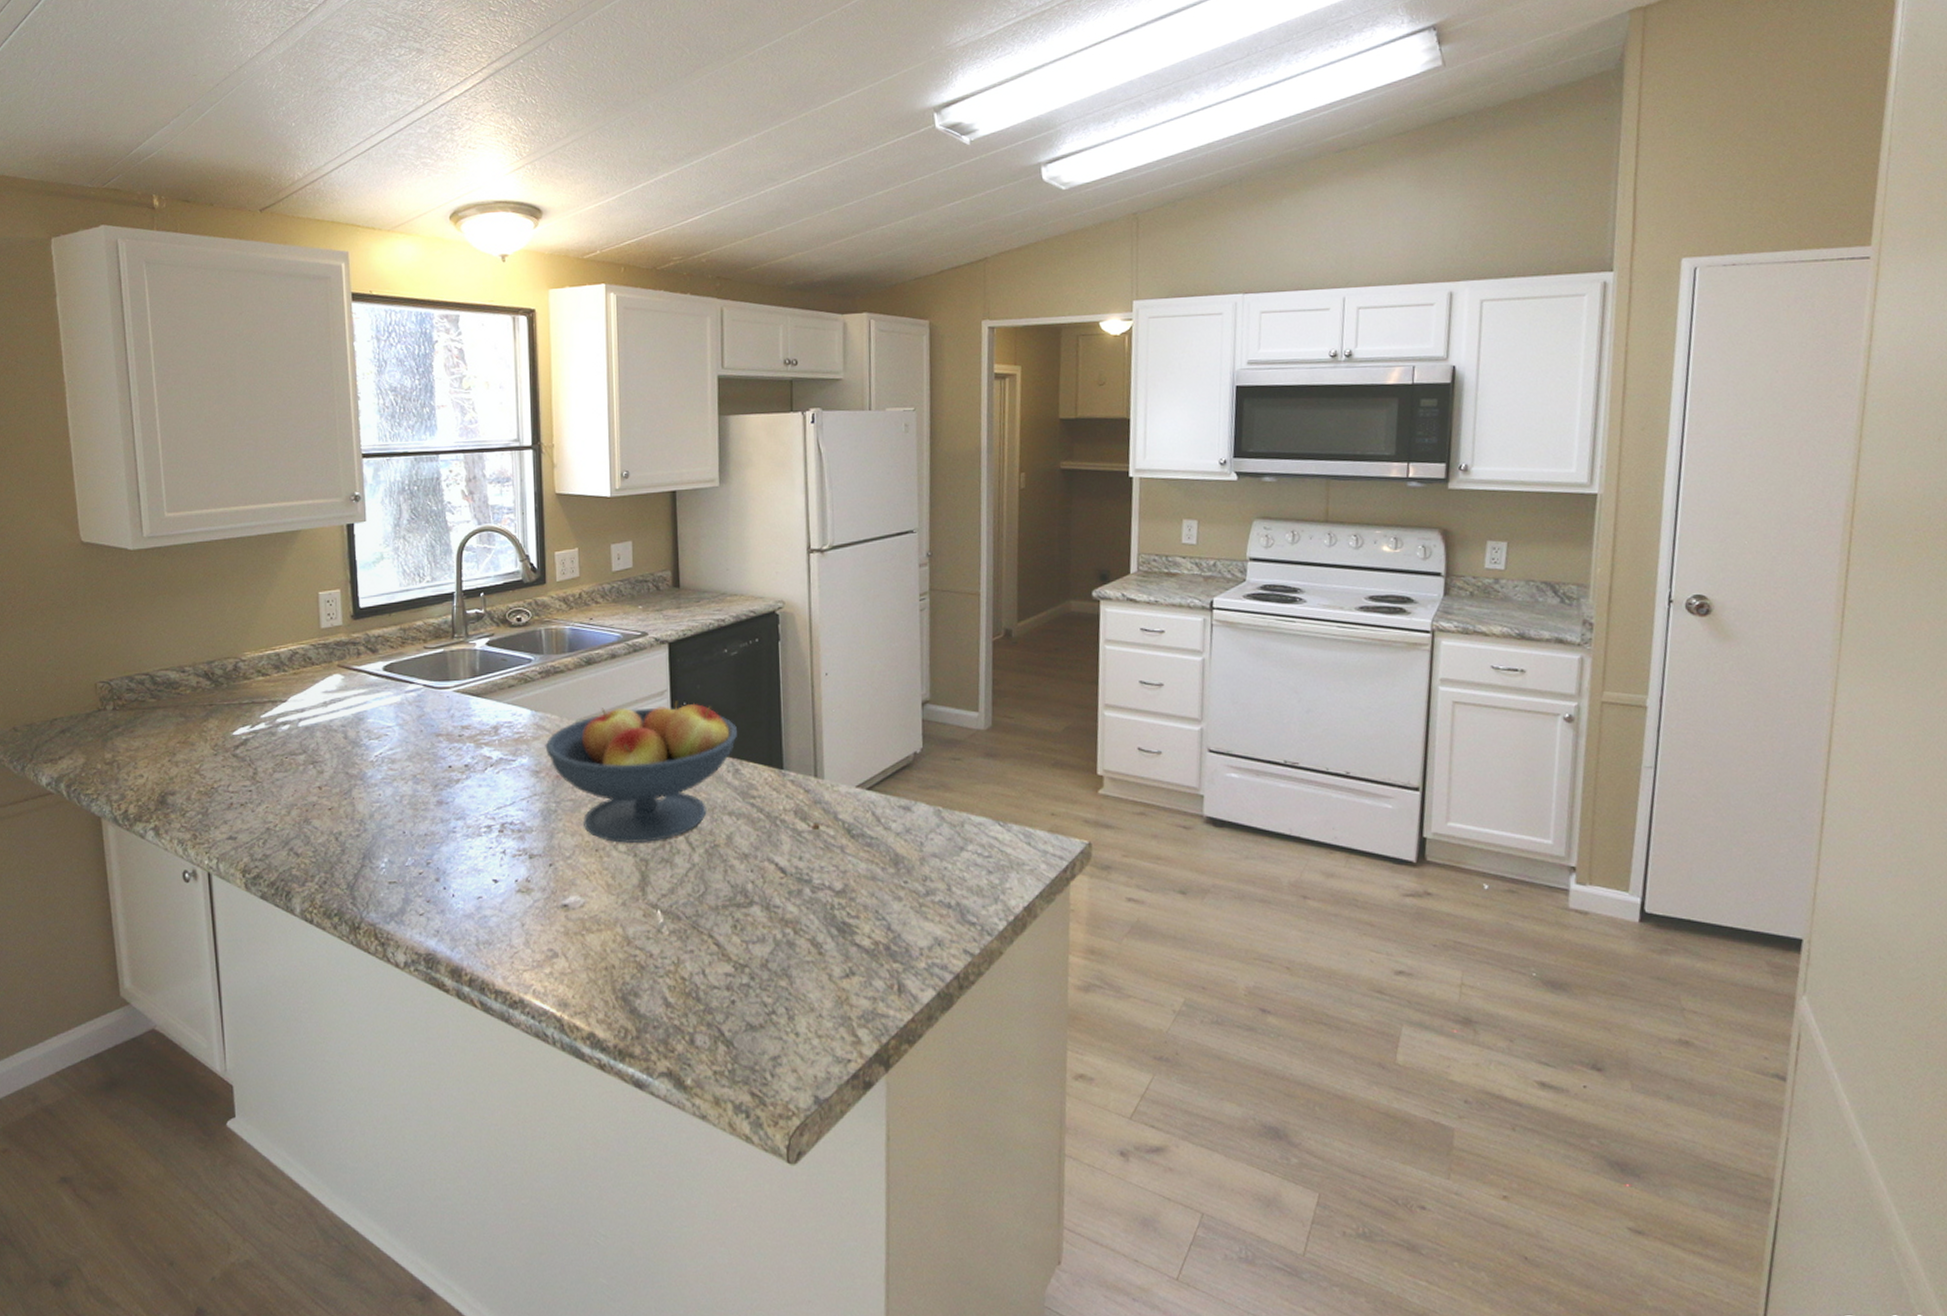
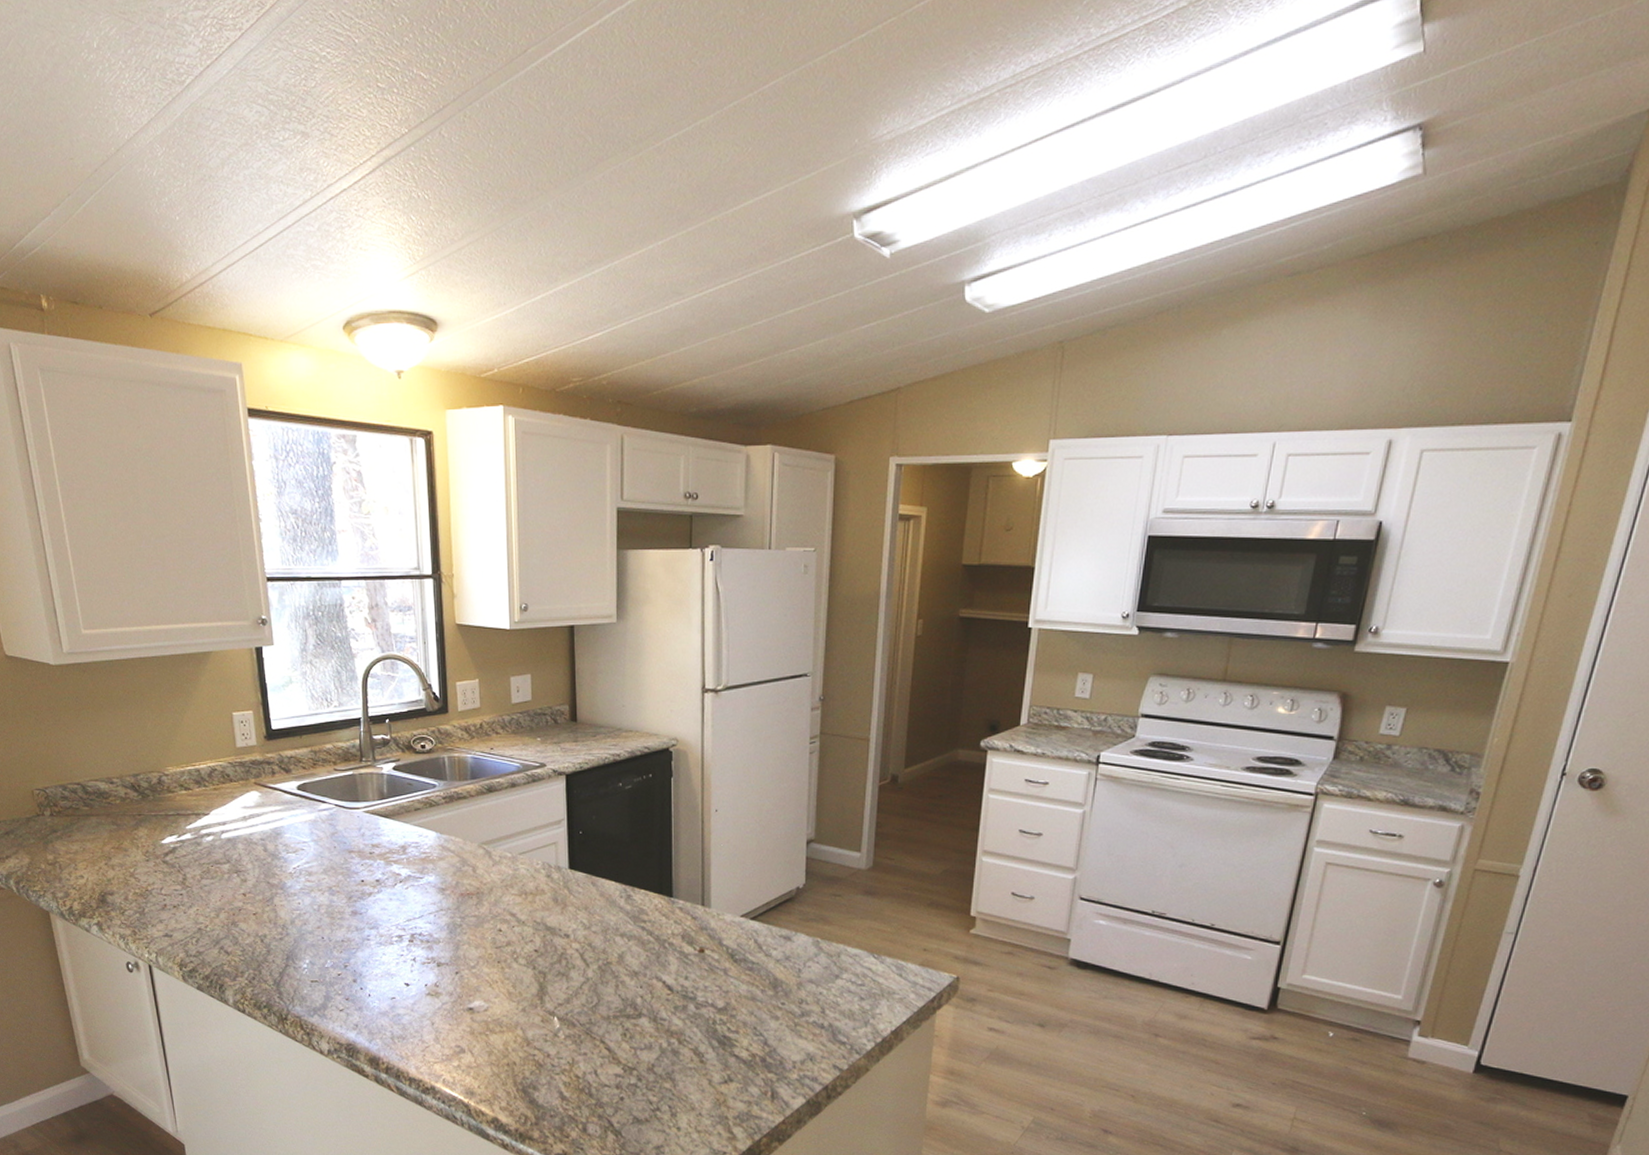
fruit bowl: present [545,701,737,843] -> none [450,829,630,957]

